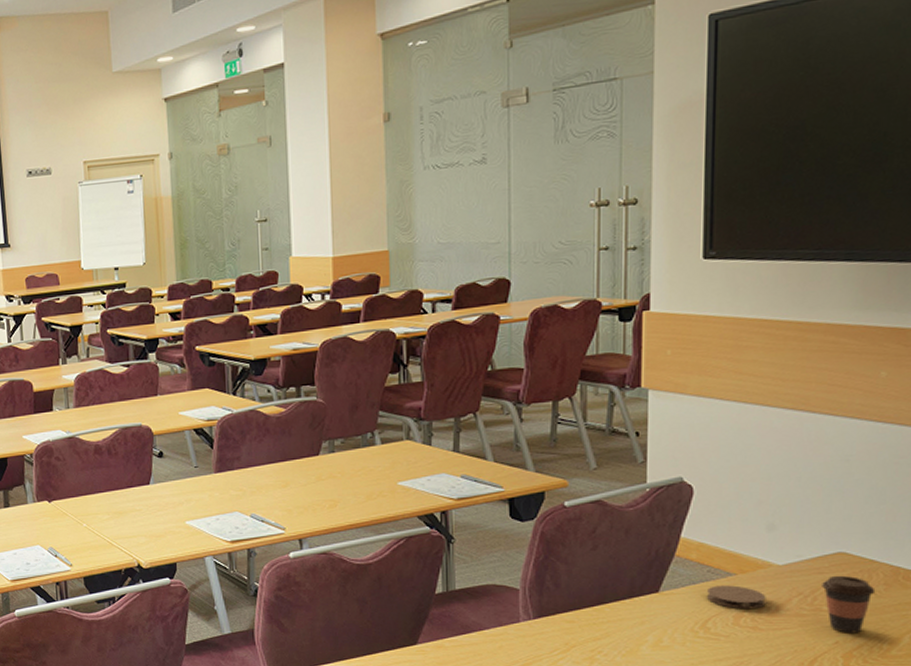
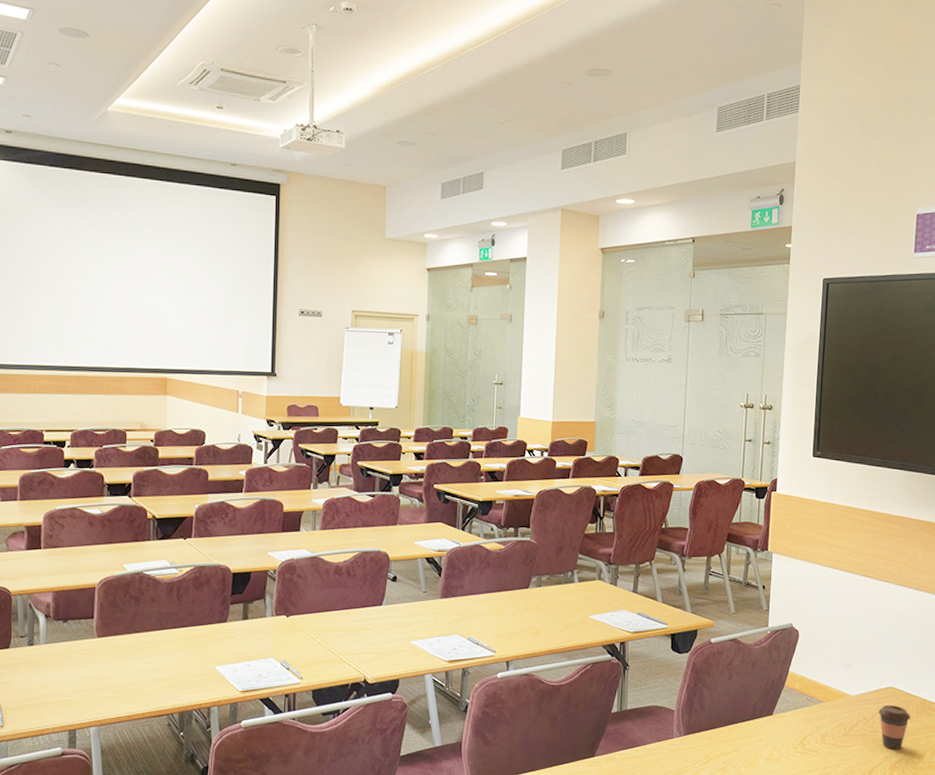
coaster: present [707,585,766,609] -> none [805,710,843,730]

